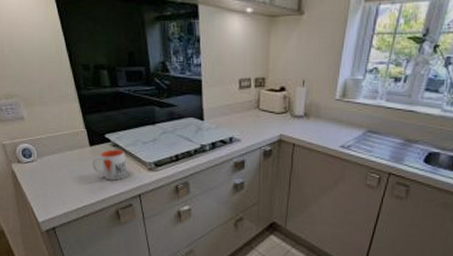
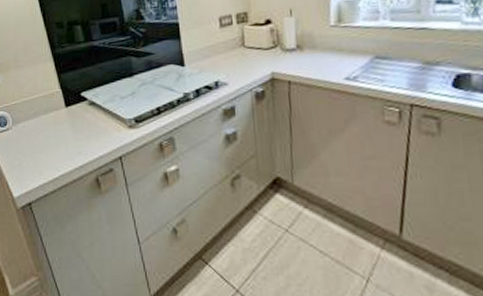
mug: present [91,149,128,181] -> none [68,107,107,144]

